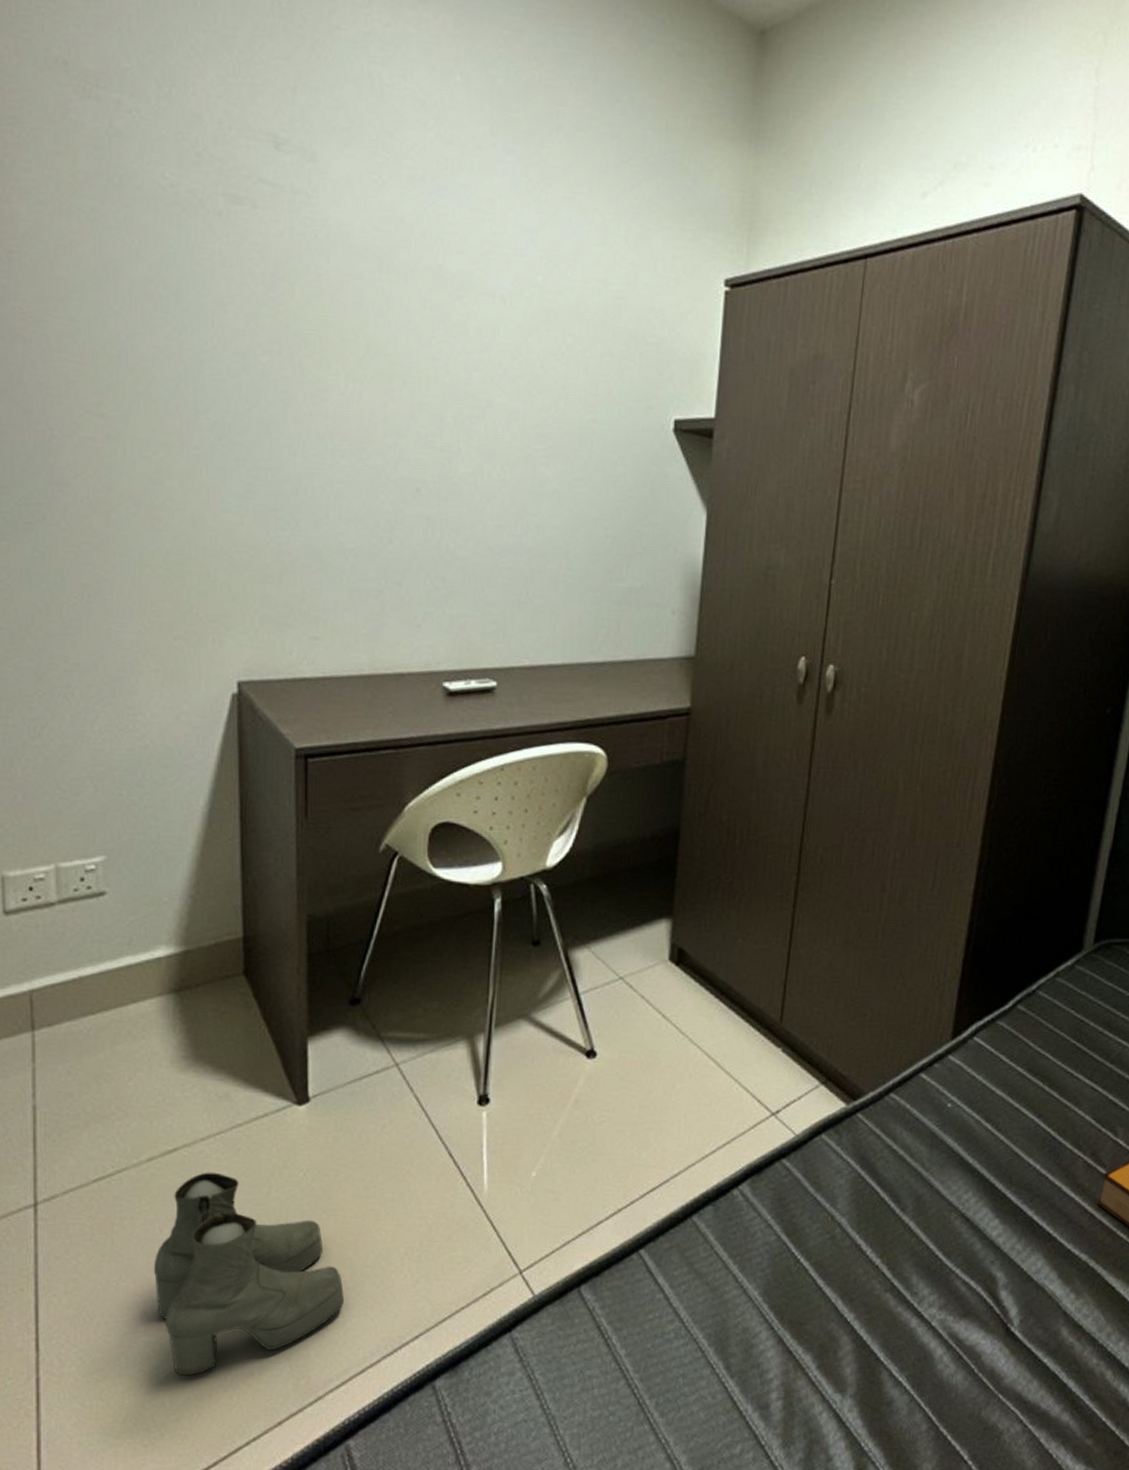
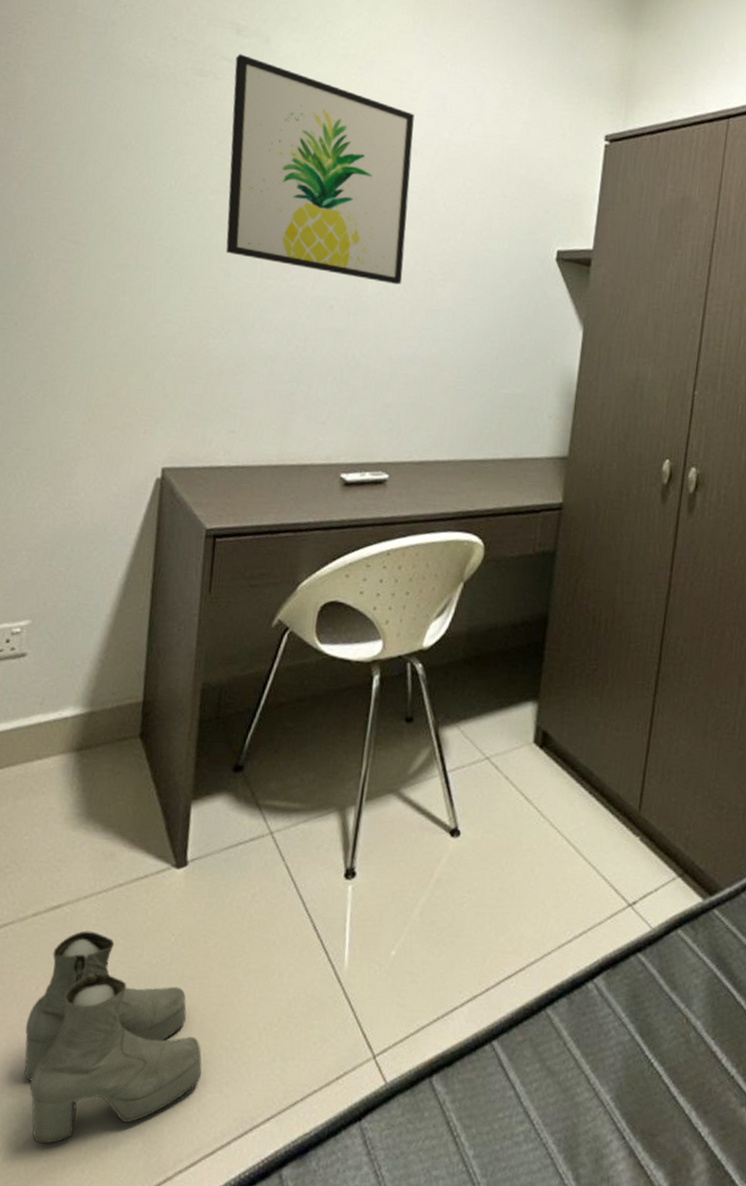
wall art: none [277,175,500,462] -> present [225,54,415,284]

